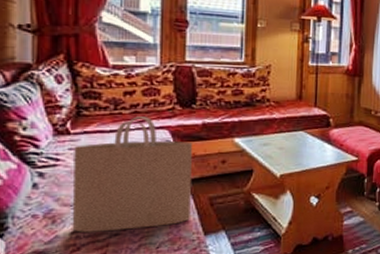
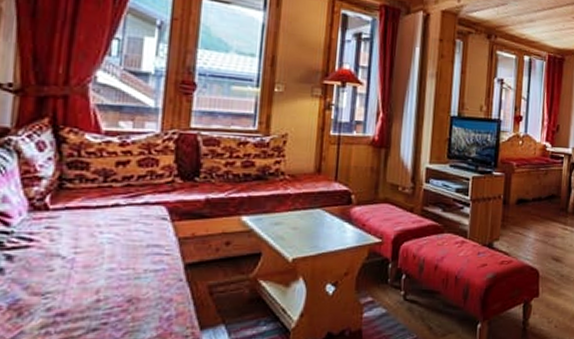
tote bag: present [72,116,192,233] -> none [41,190,192,327]

